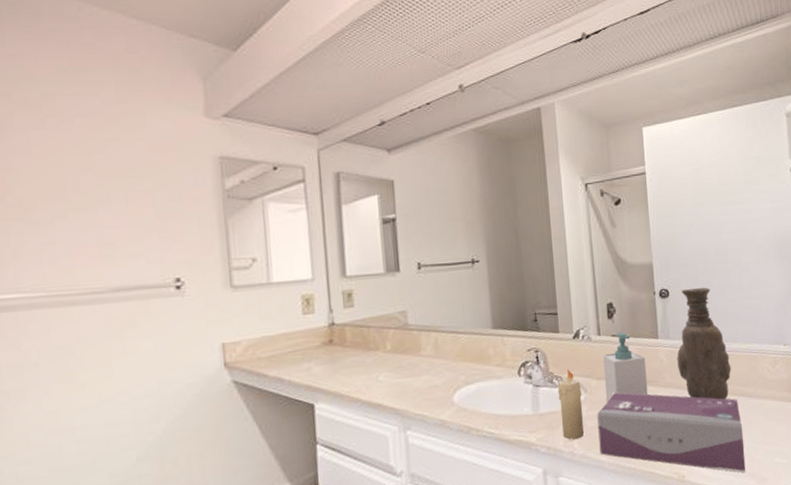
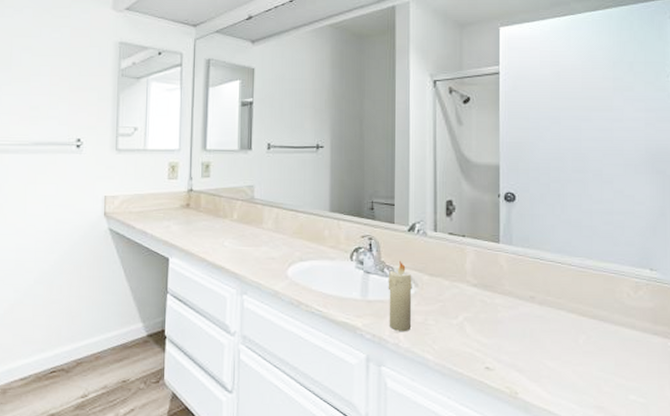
tissue box: present [597,392,746,473] -> none [426,291,592,404]
soap bottle: present [602,331,648,402] -> none [437,230,484,300]
vase: present [677,287,731,400] -> none [519,196,582,319]

